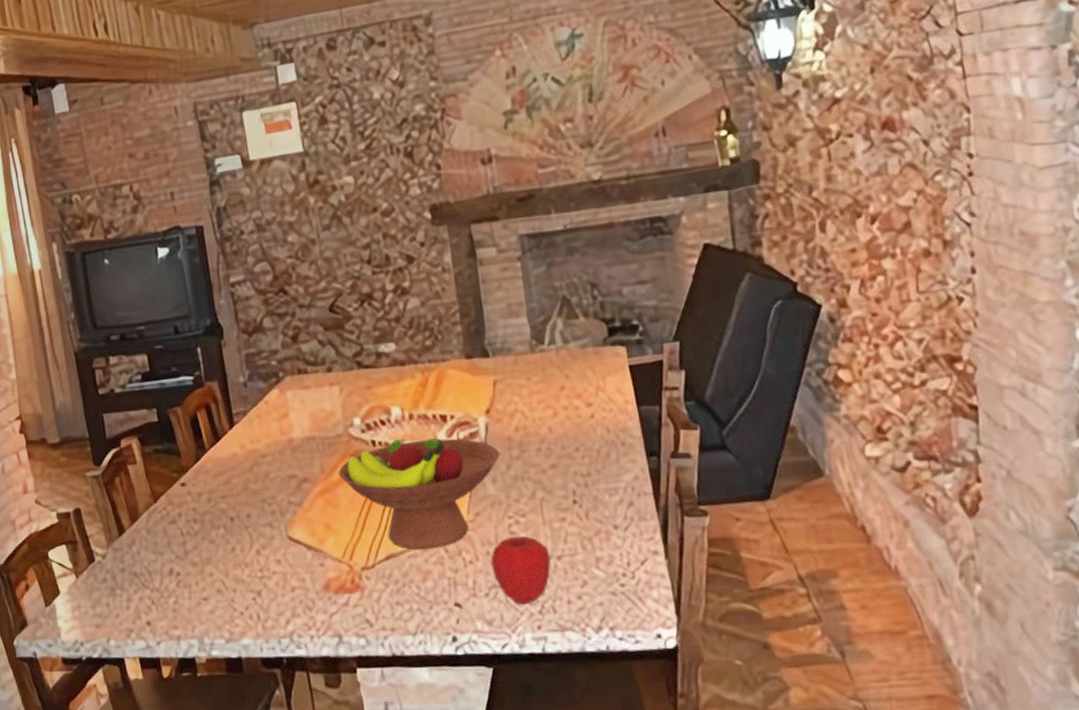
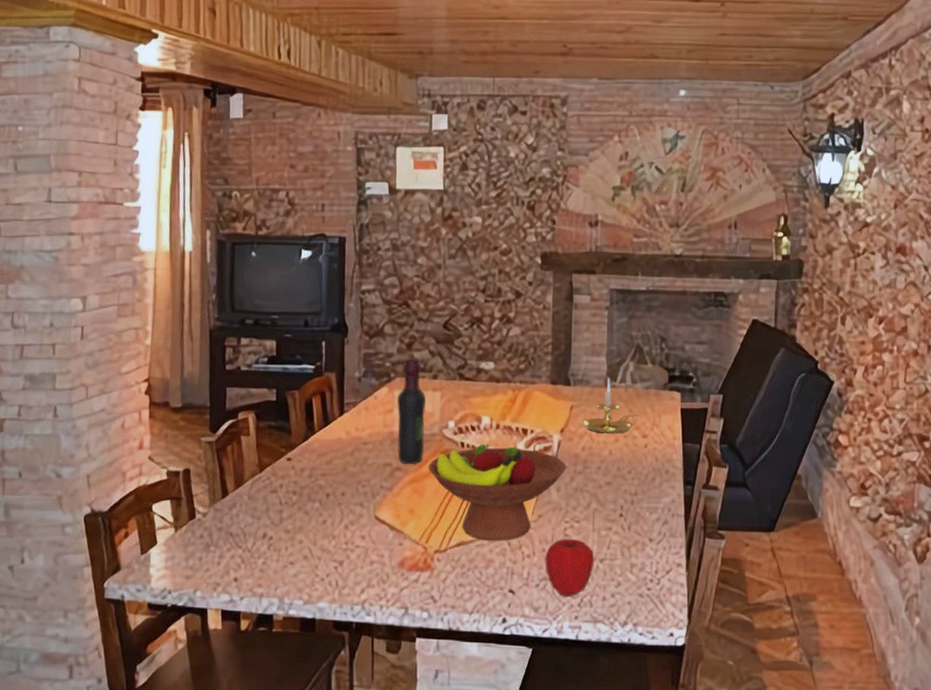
wine bottle: none [290,351,331,473] -> present [397,358,427,464]
candle holder: none [510,342,581,409] -> present [582,378,641,434]

